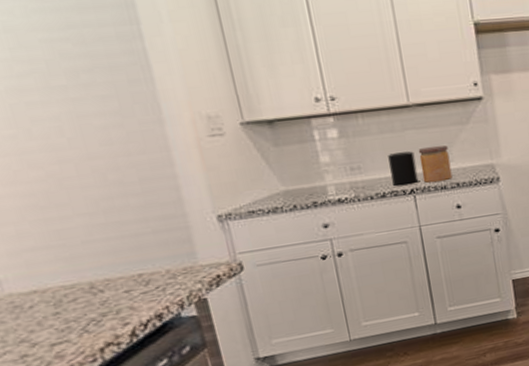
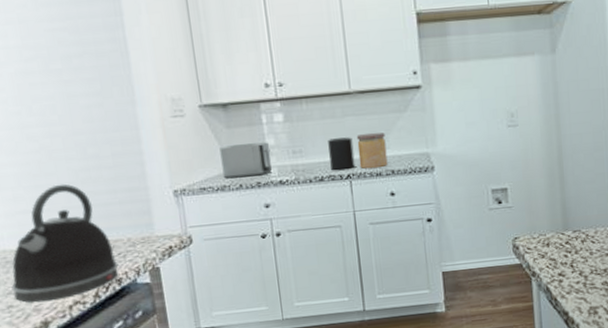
kettle: none [22,215,158,349] -> present [11,183,119,302]
toaster: none [268,159,330,200] -> present [219,142,273,179]

